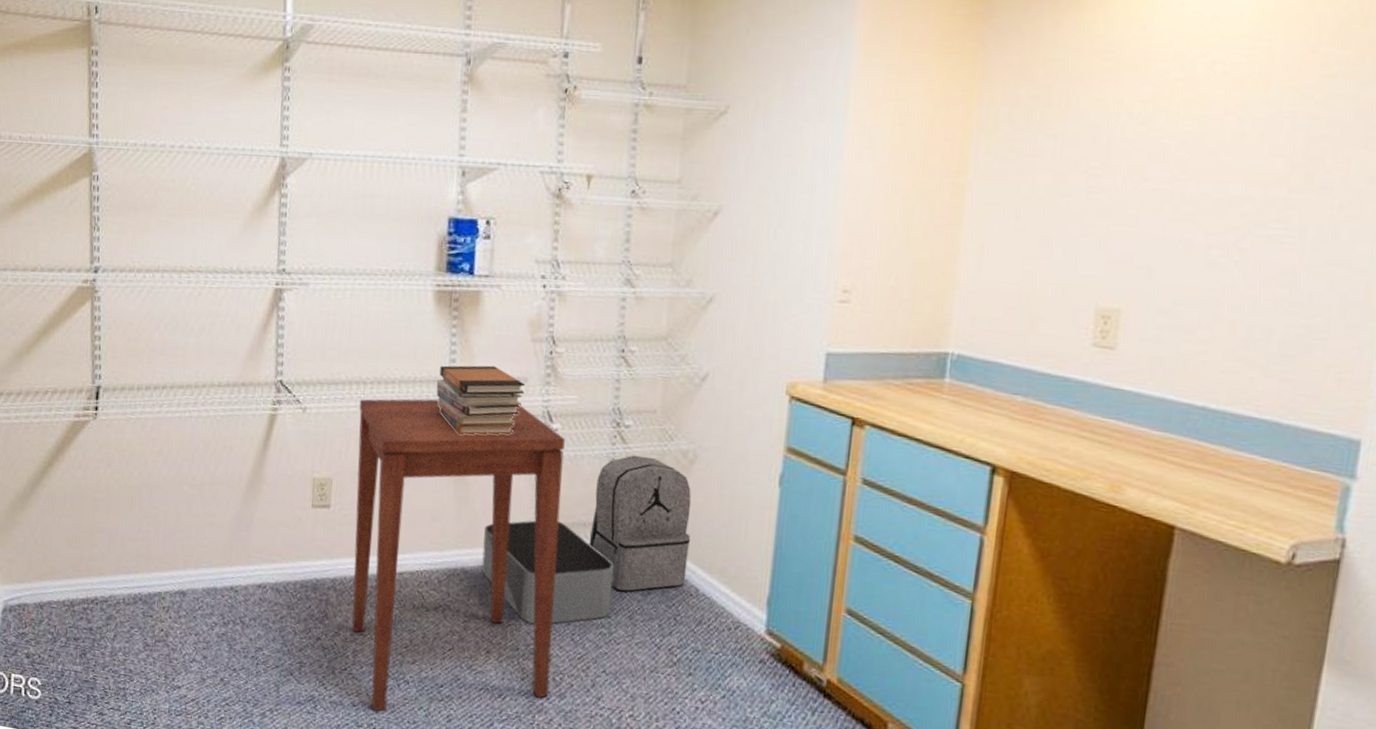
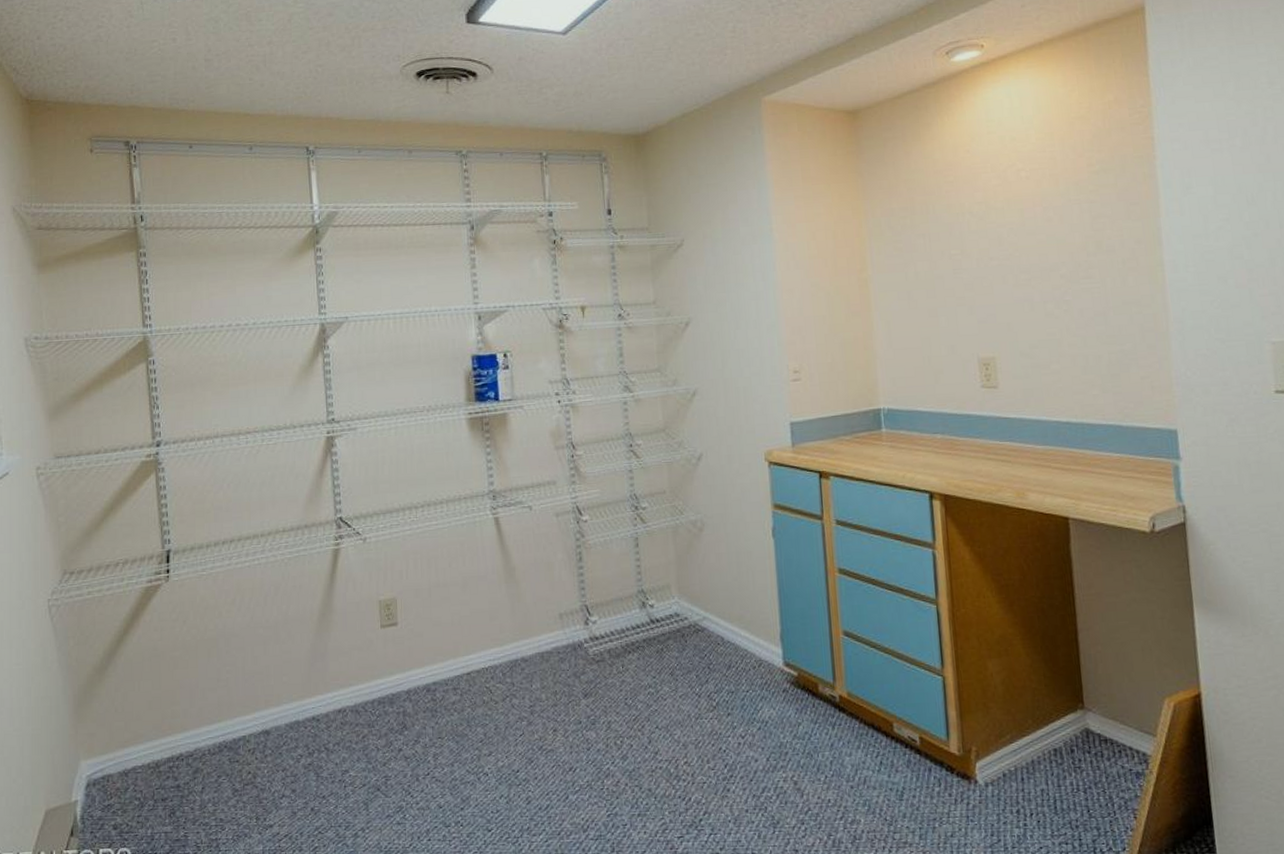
side table: present [352,398,565,712] -> none [413,504,613,809]
book stack: present [436,365,526,435] -> none [479,475,555,539]
storage bin: present [481,520,614,624] -> none [537,601,654,696]
backpack: present [588,455,692,591] -> none [626,531,712,651]

